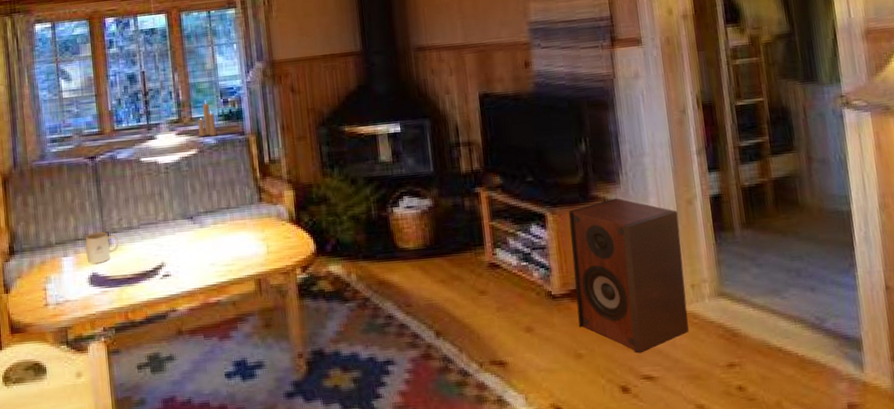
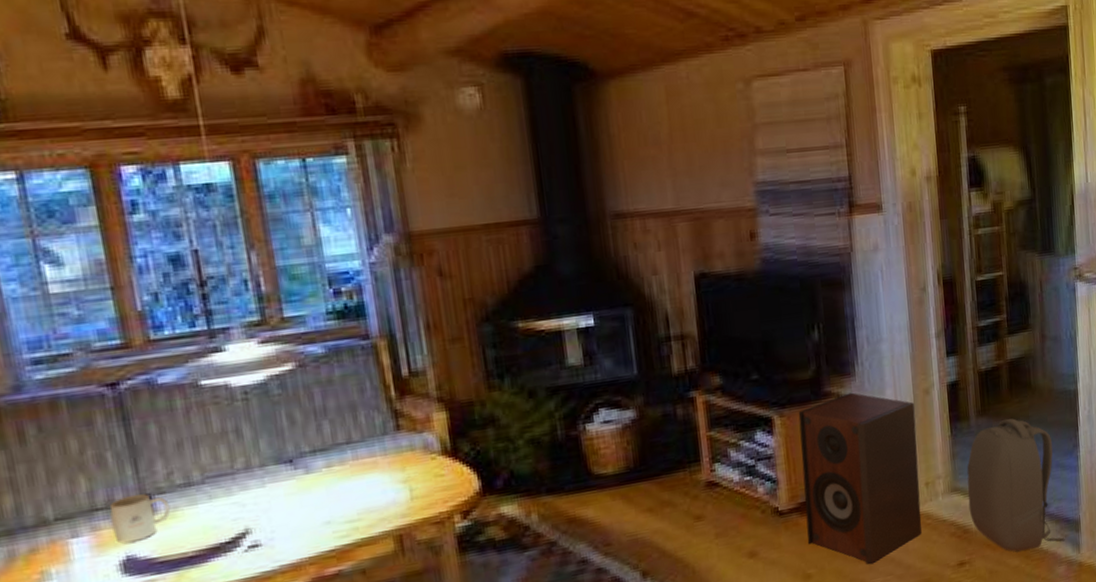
candle: present [198,100,217,137] -> none [293,290,326,344]
backpack: none [733,232,846,362] -> present [967,418,1065,552]

